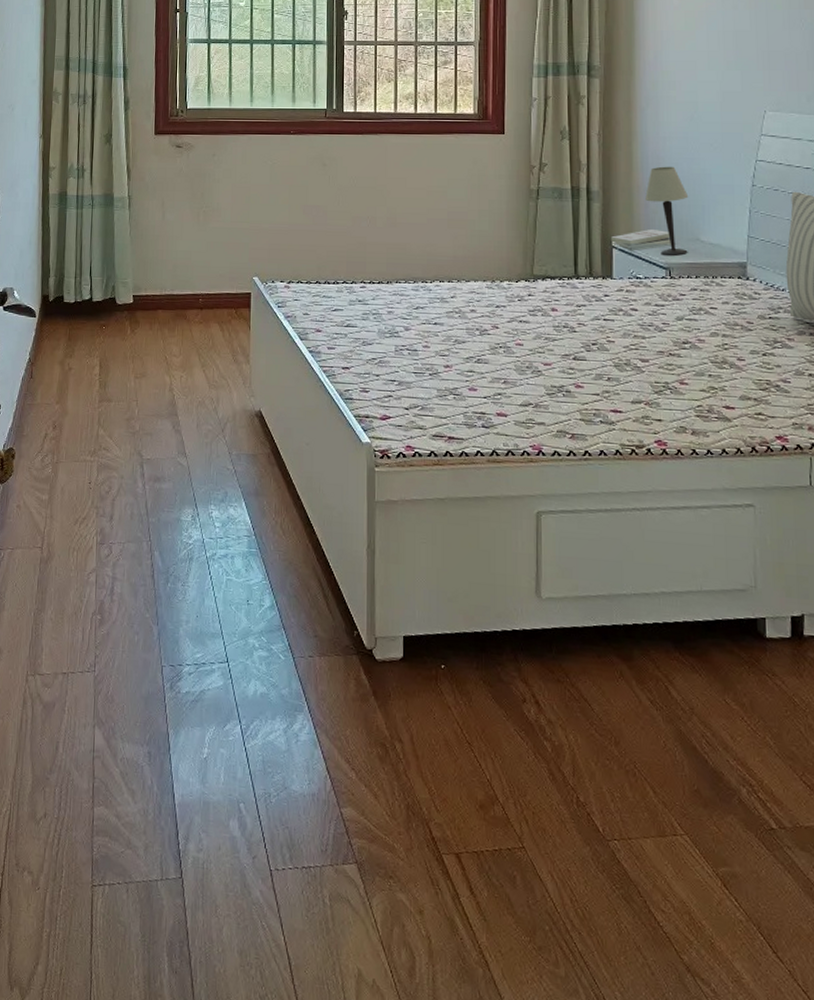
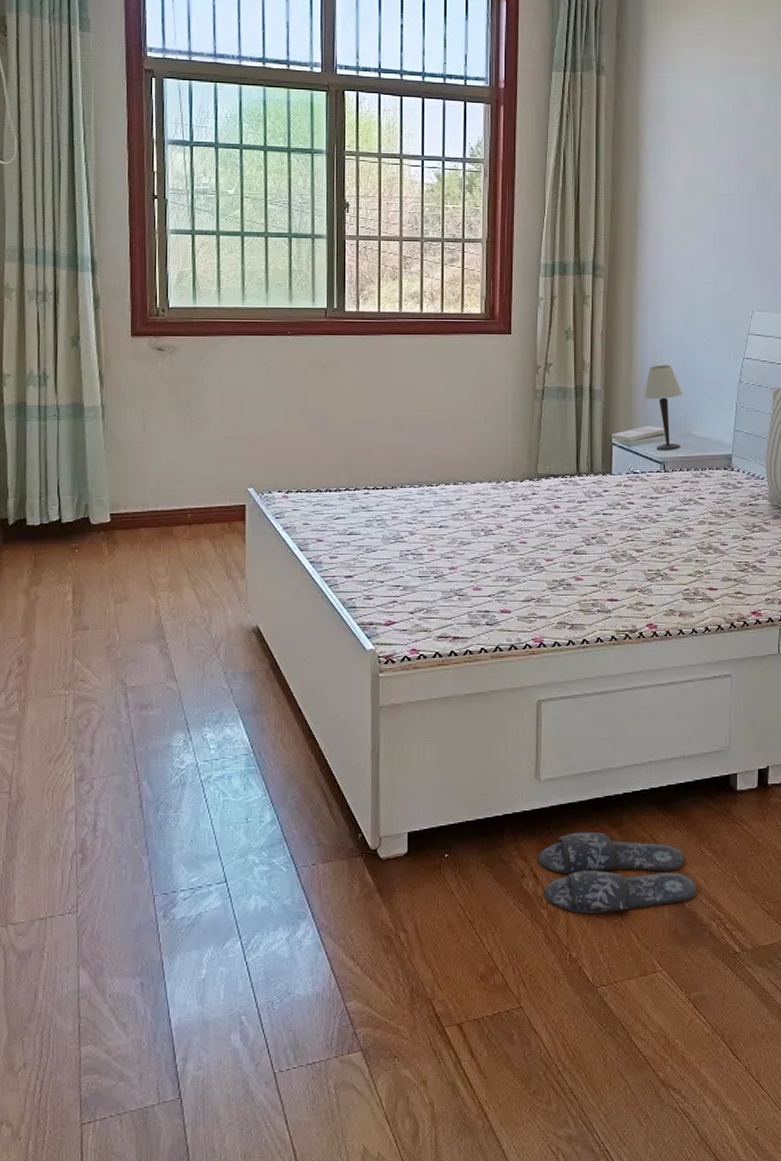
slippers: none [541,660,722,759] -> present [539,831,697,914]

